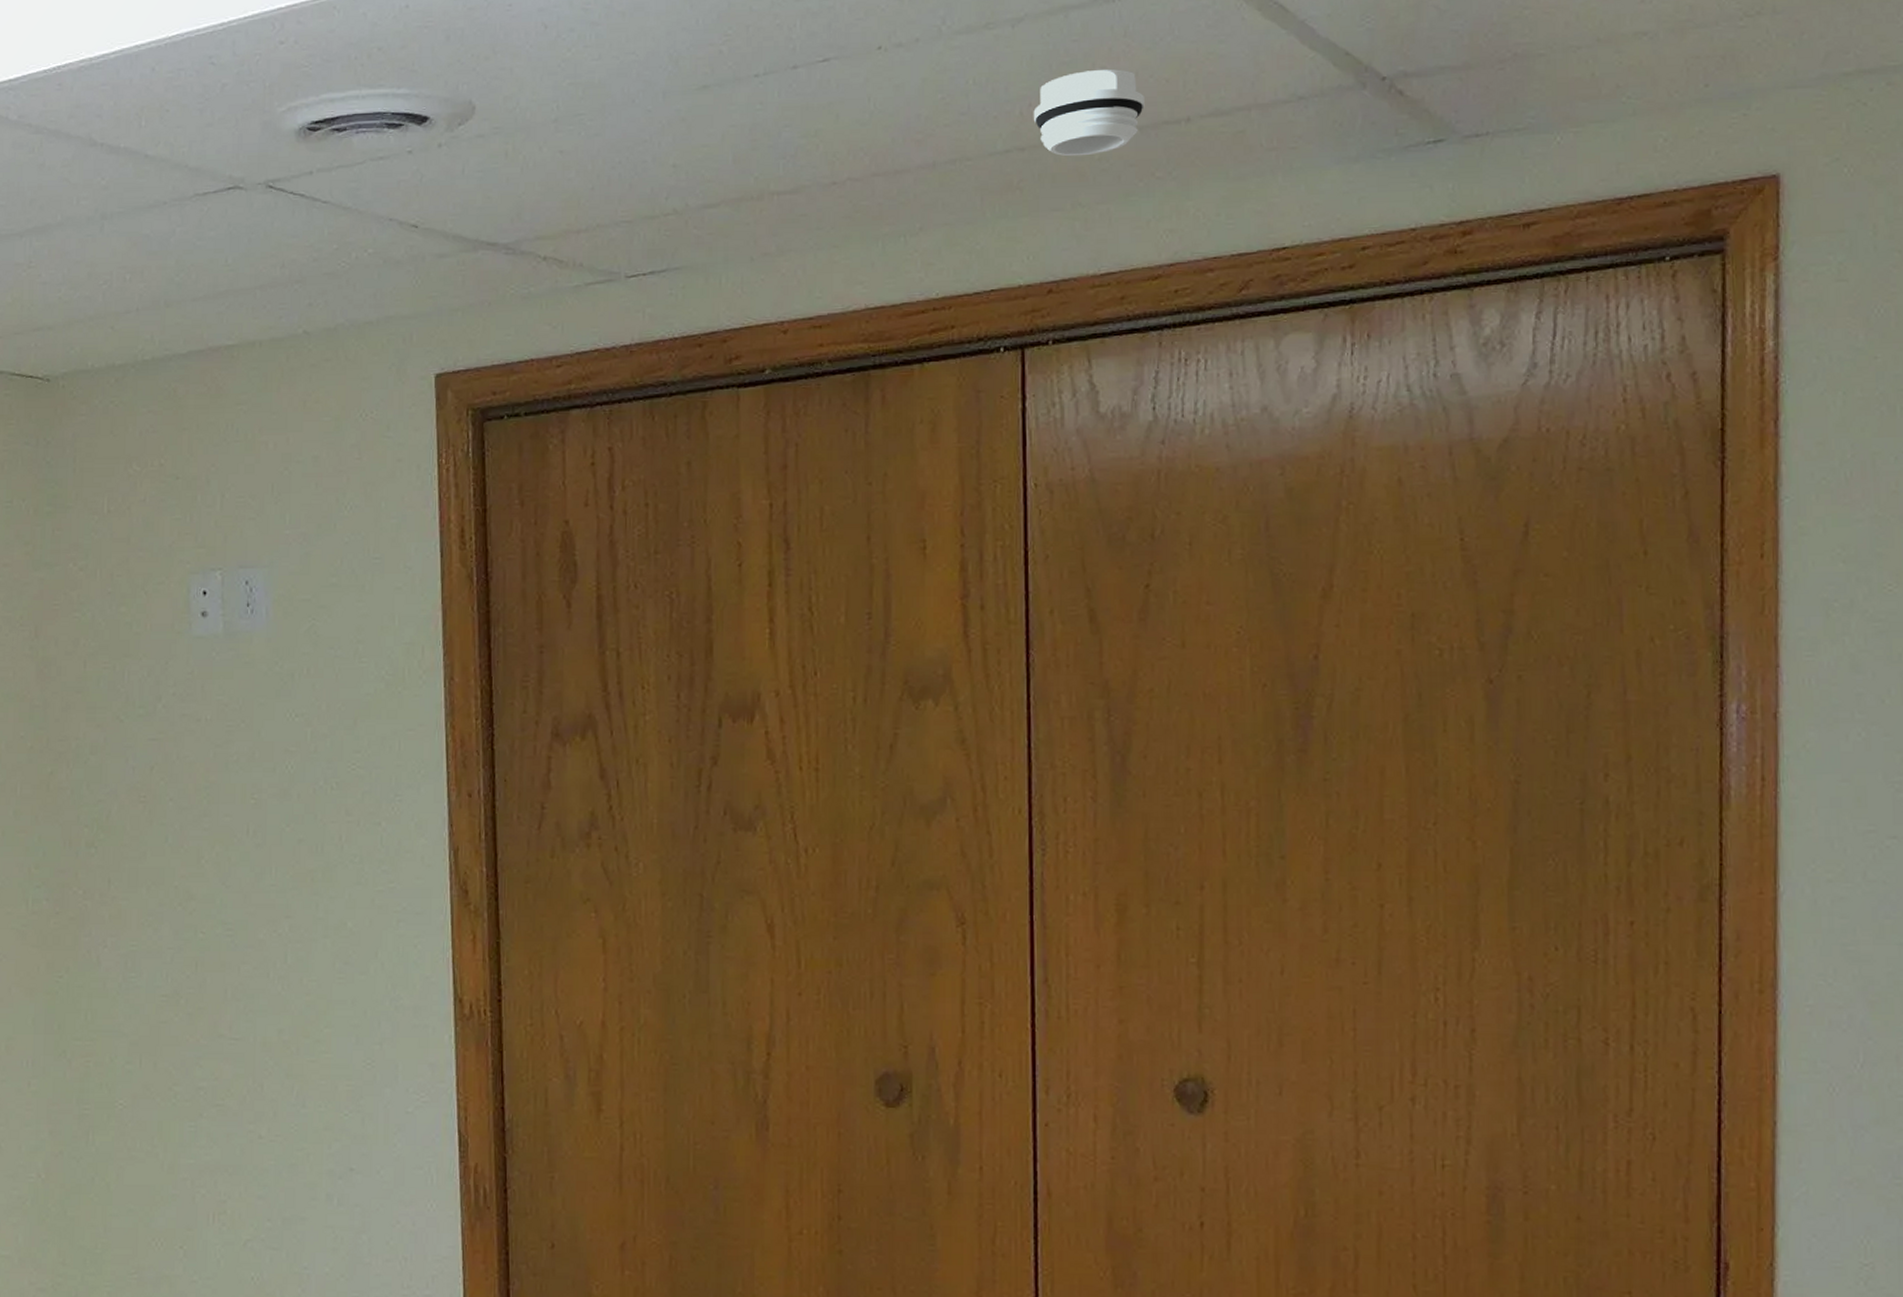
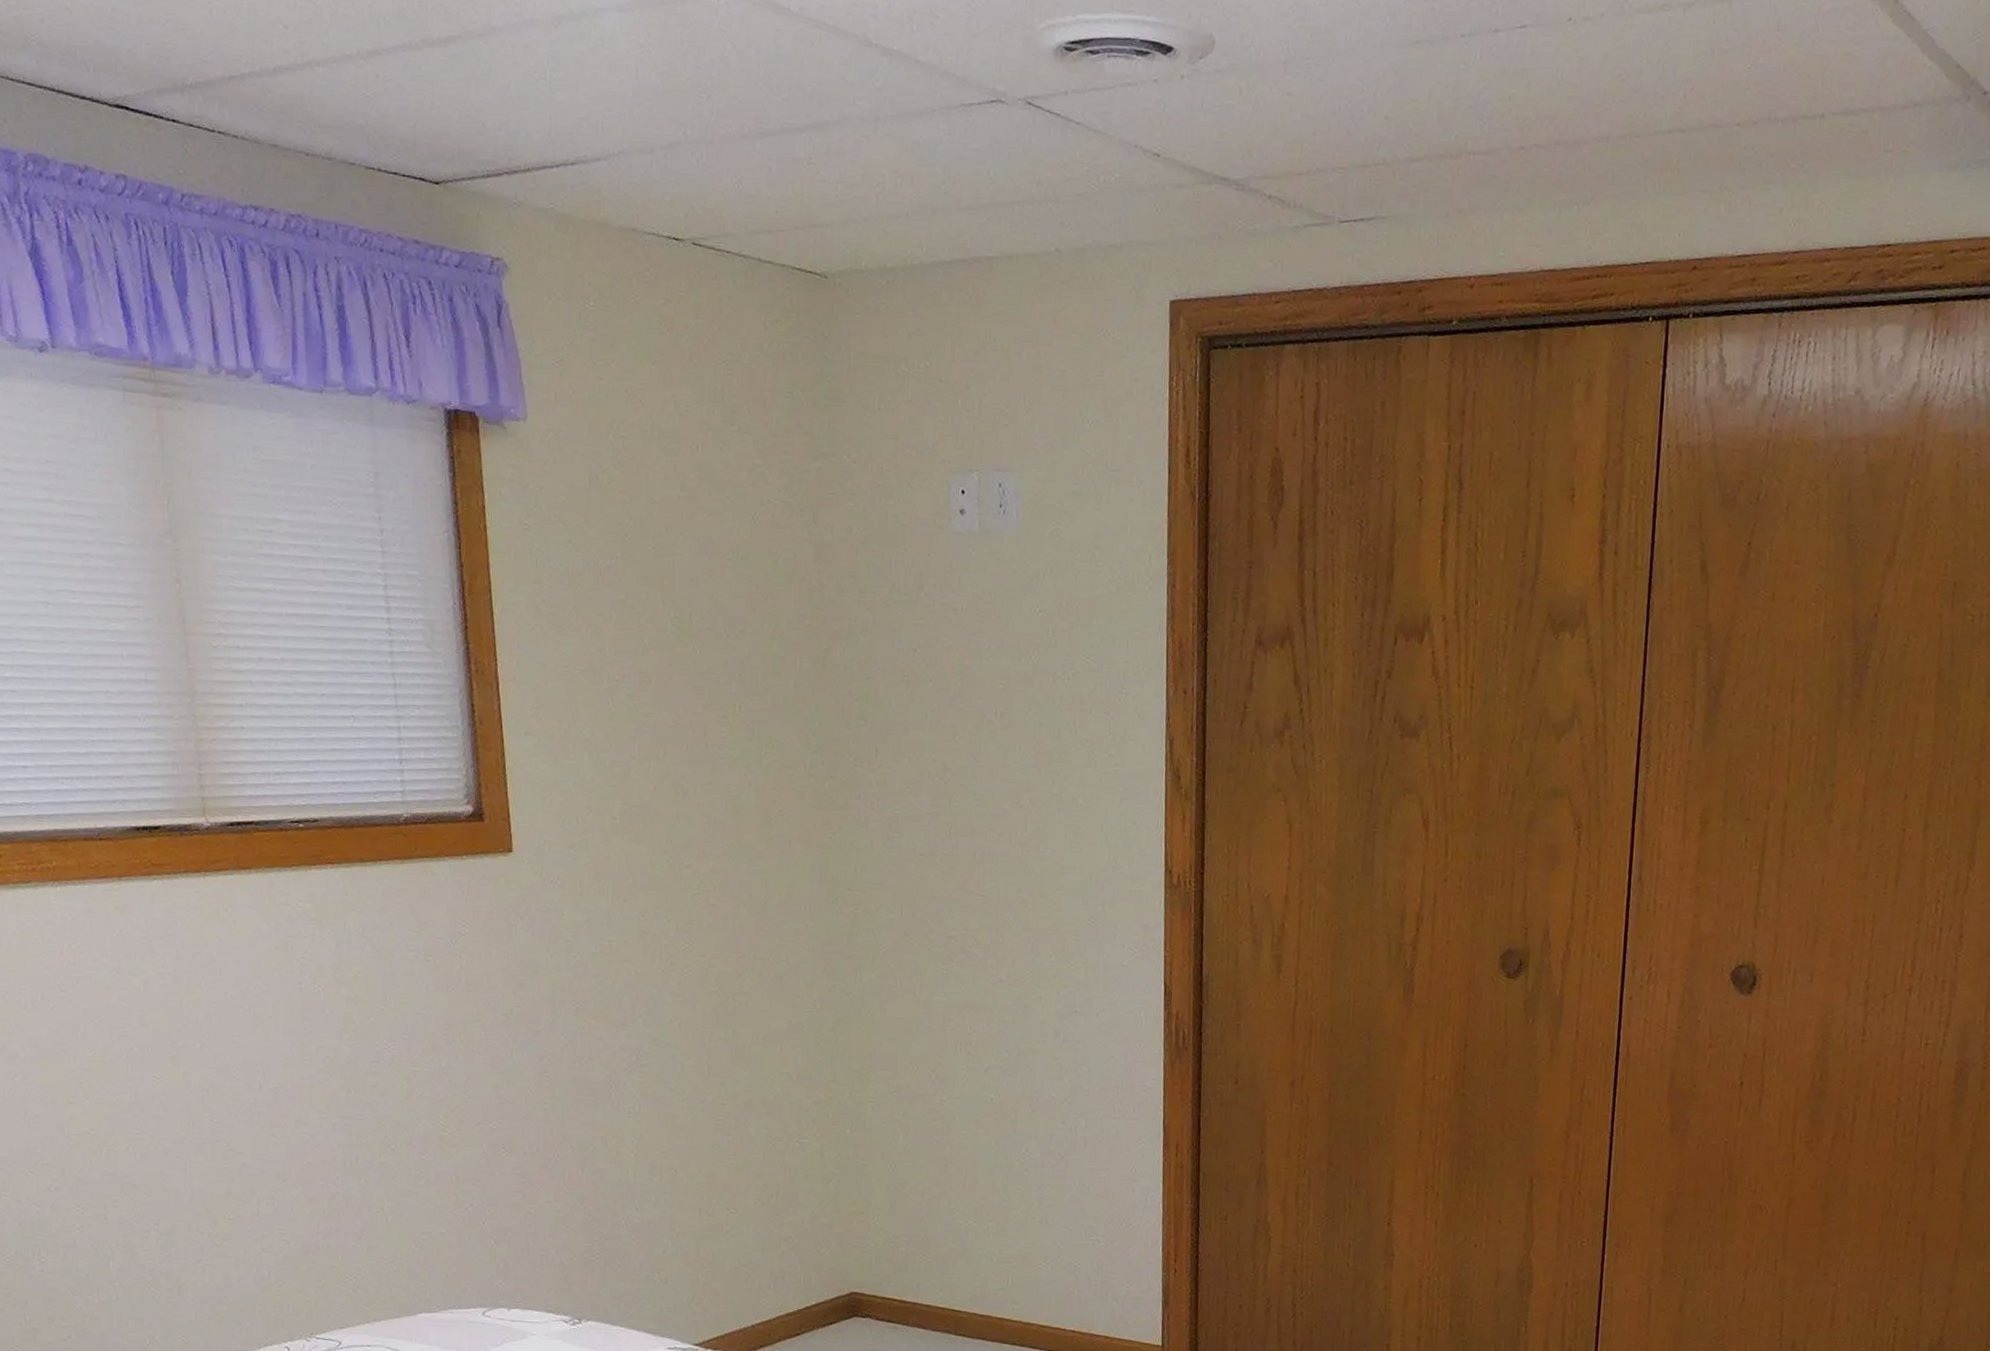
smoke detector: present [1033,69,1145,157] -> none [1694,60,1788,142]

